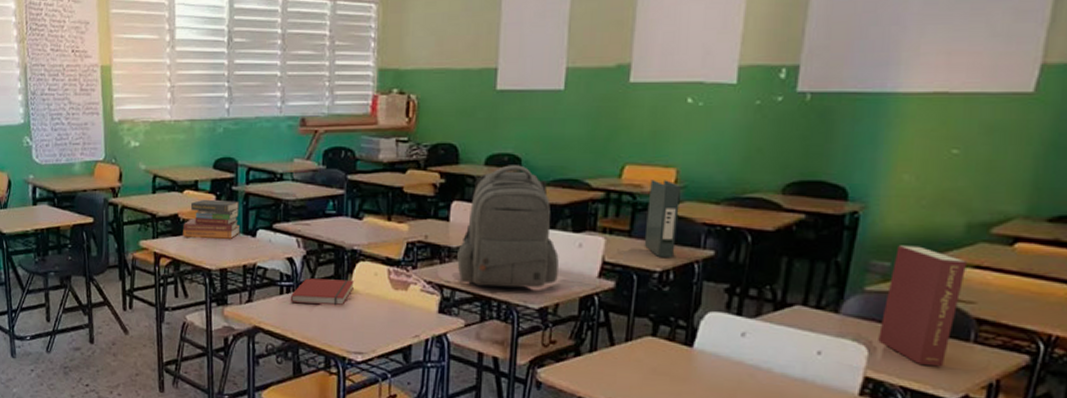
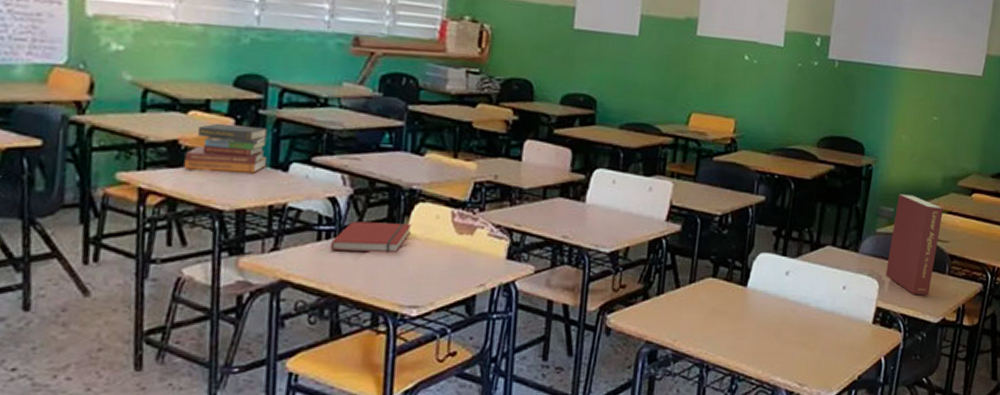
backpack: present [457,165,559,288] -> none [528,105,630,232]
binder: present [644,179,681,259] -> none [707,128,738,203]

